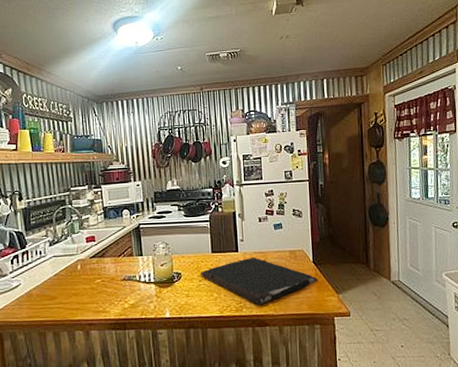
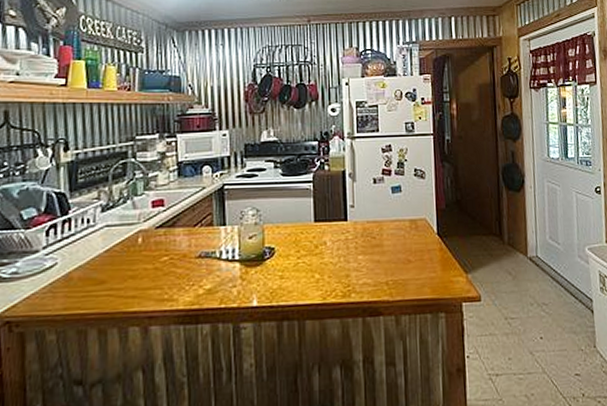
cutting board: present [200,258,319,306] -> none [298,228,444,289]

